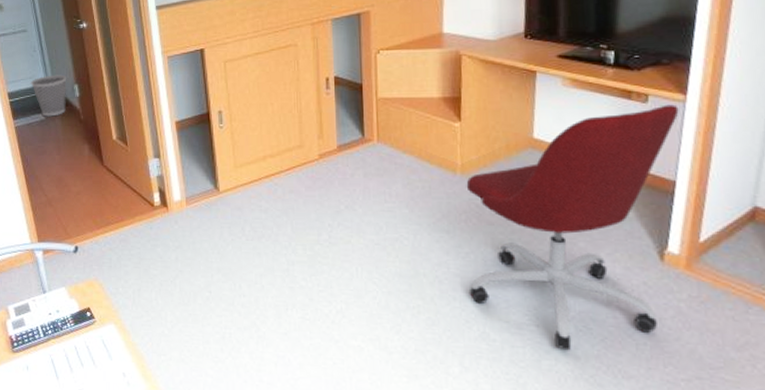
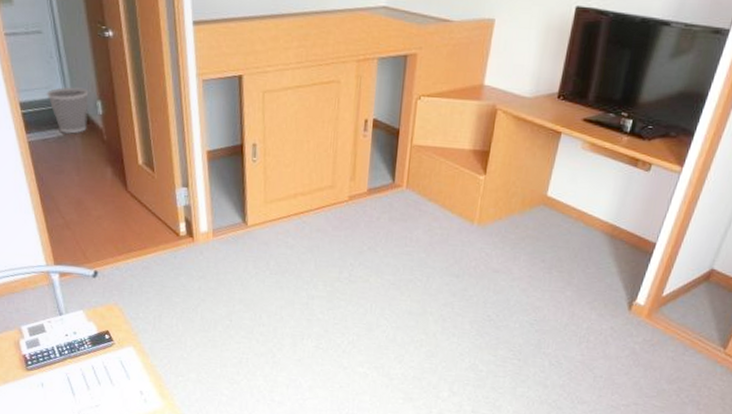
office chair: present [466,104,679,351] -> none [467,174,674,381]

